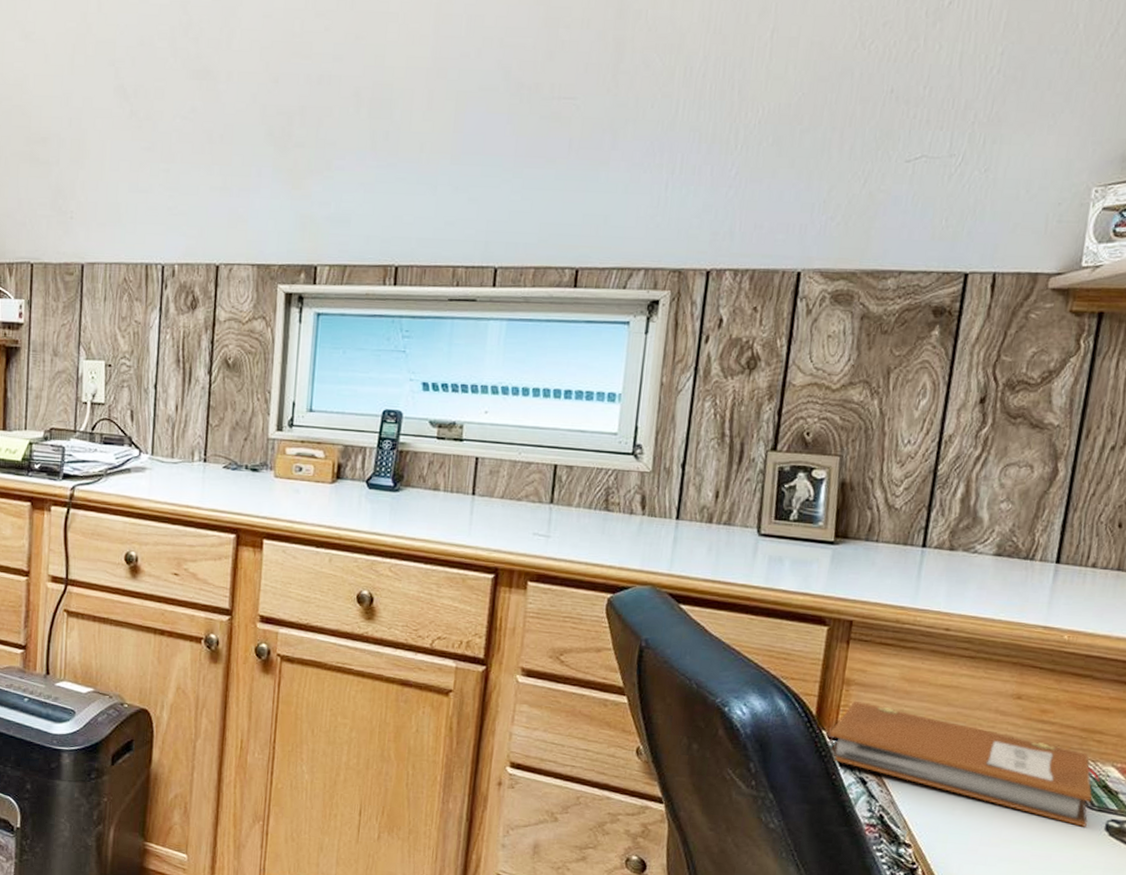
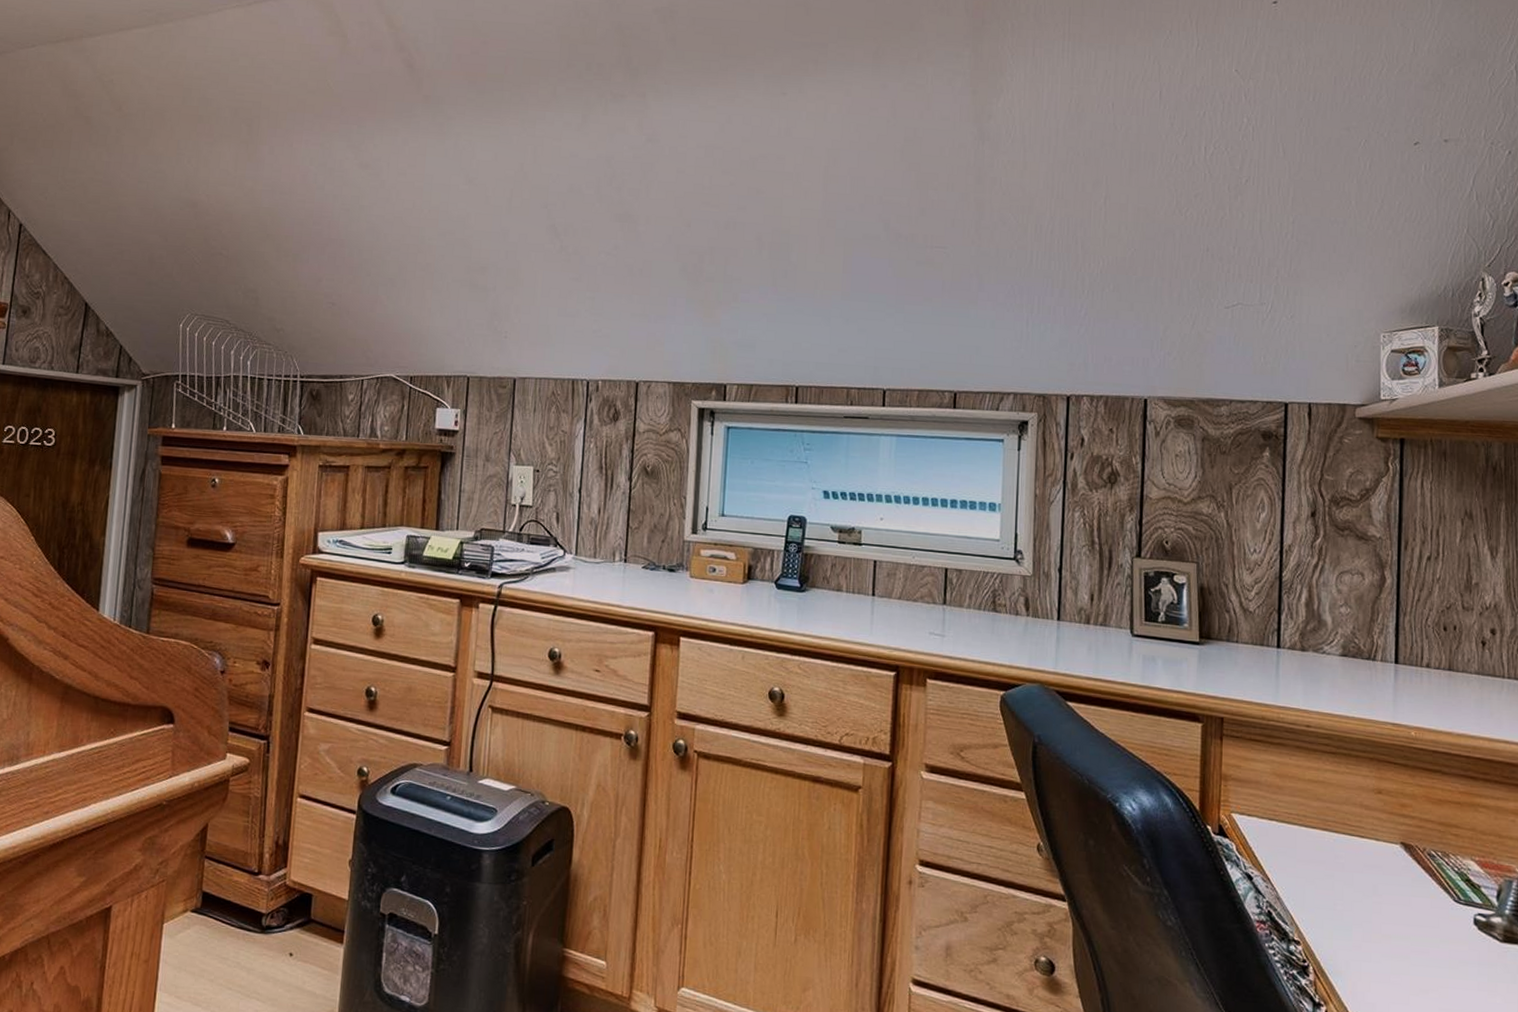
notebook: present [829,700,1100,827] -> none [1213,795,1462,921]

